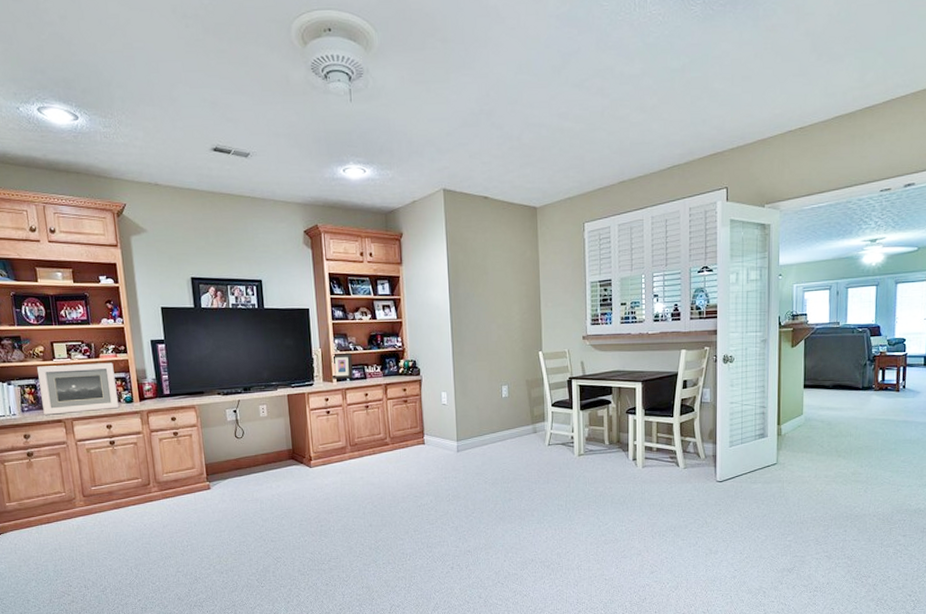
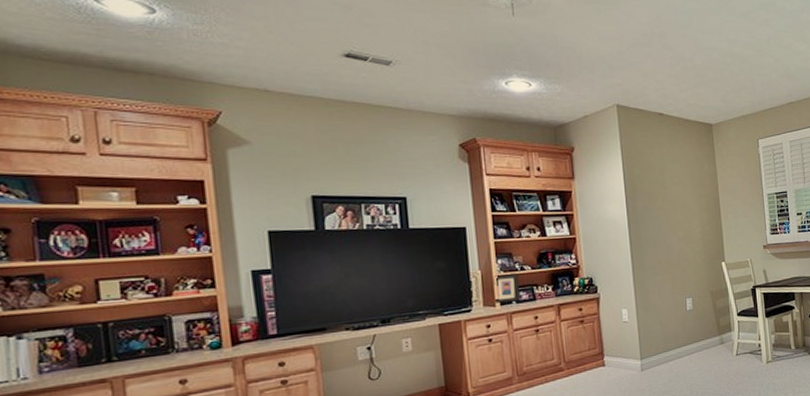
picture frame: present [37,362,120,415] -> none [70,300,201,375]

